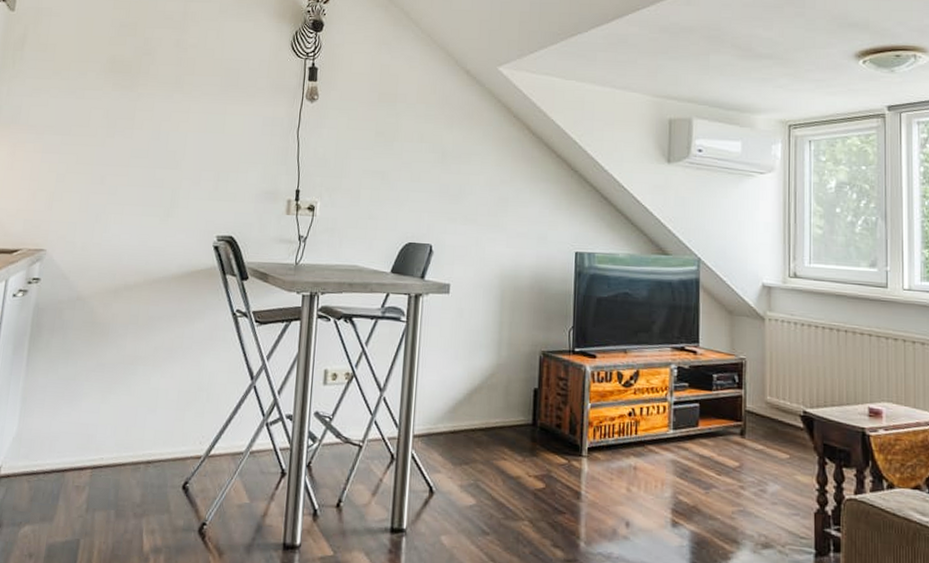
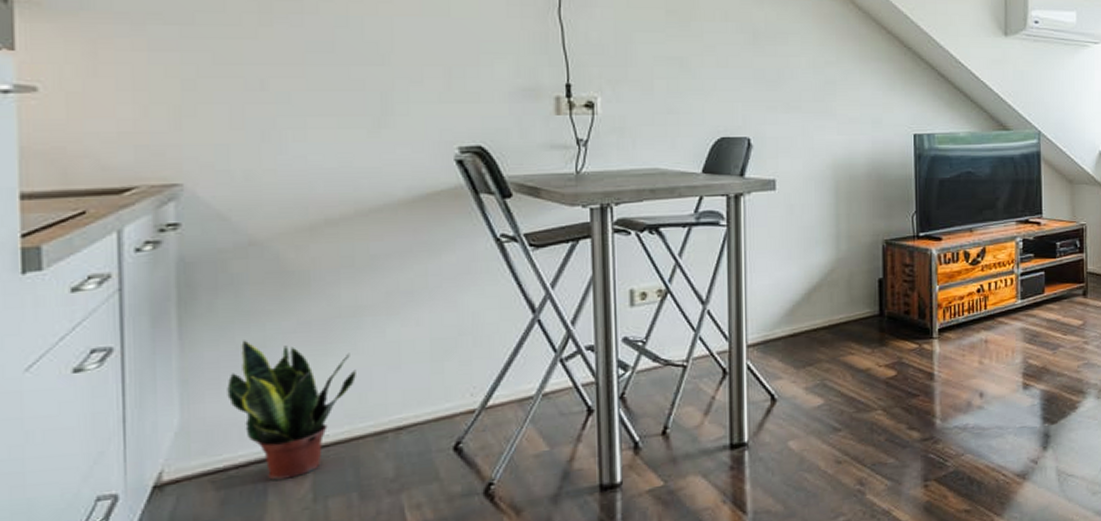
potted plant: none [47,372,127,489] -> present [227,340,356,480]

